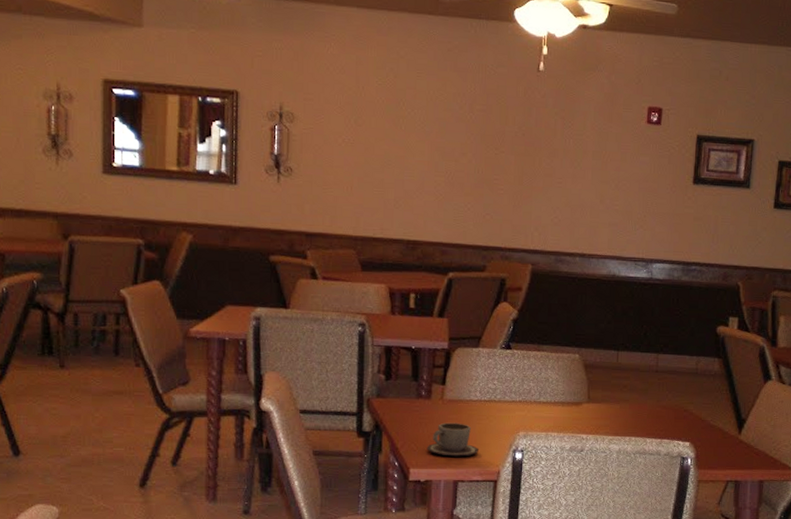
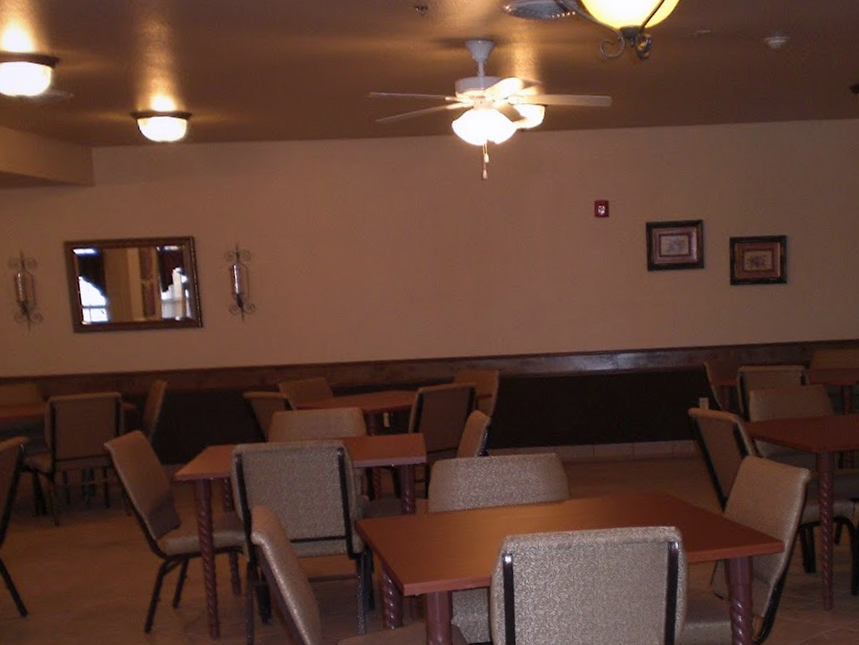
cup: present [426,422,479,457] -> none [417,534,469,568]

